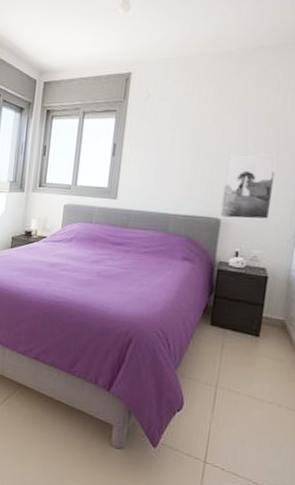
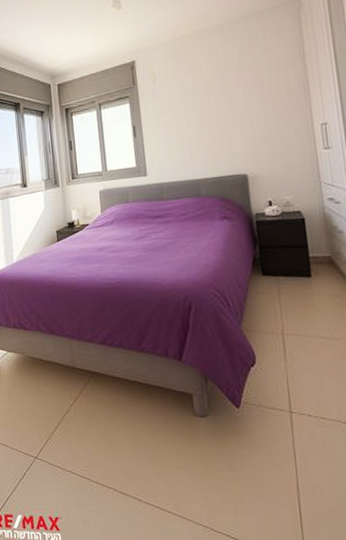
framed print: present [219,153,278,221] -> none [240,104,292,175]

